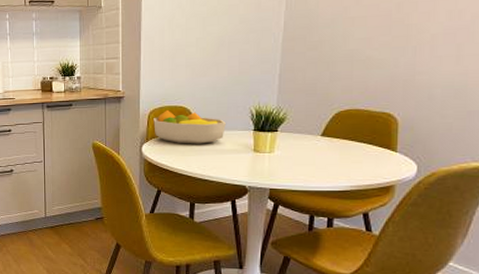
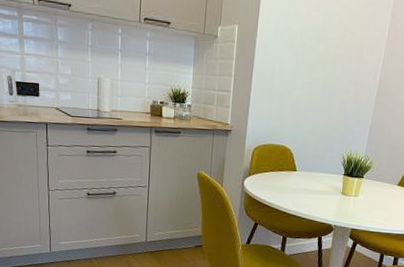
fruit bowl: present [153,109,226,144] -> none [257,147,321,184]

